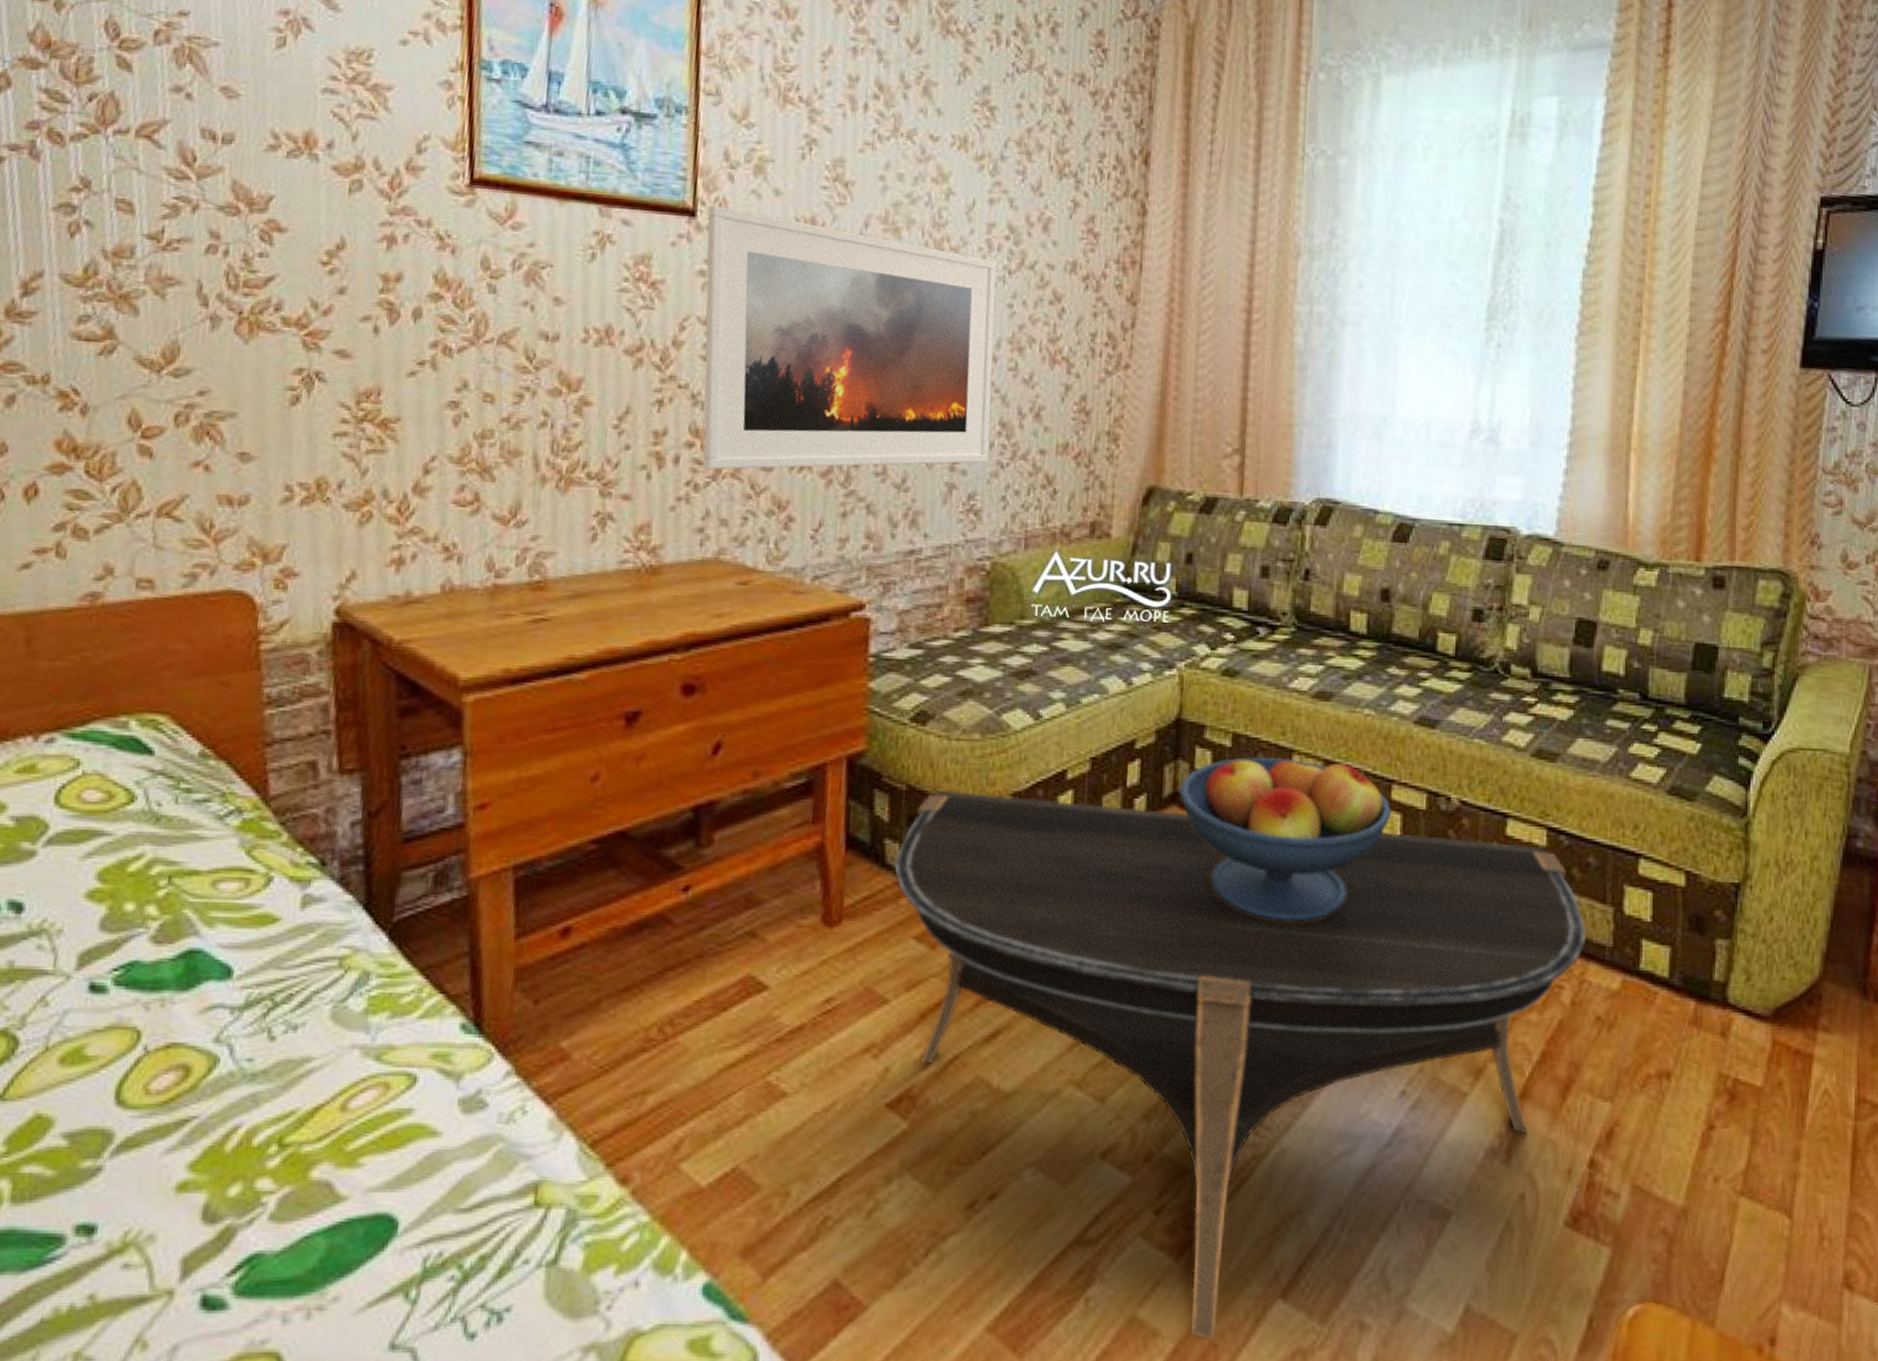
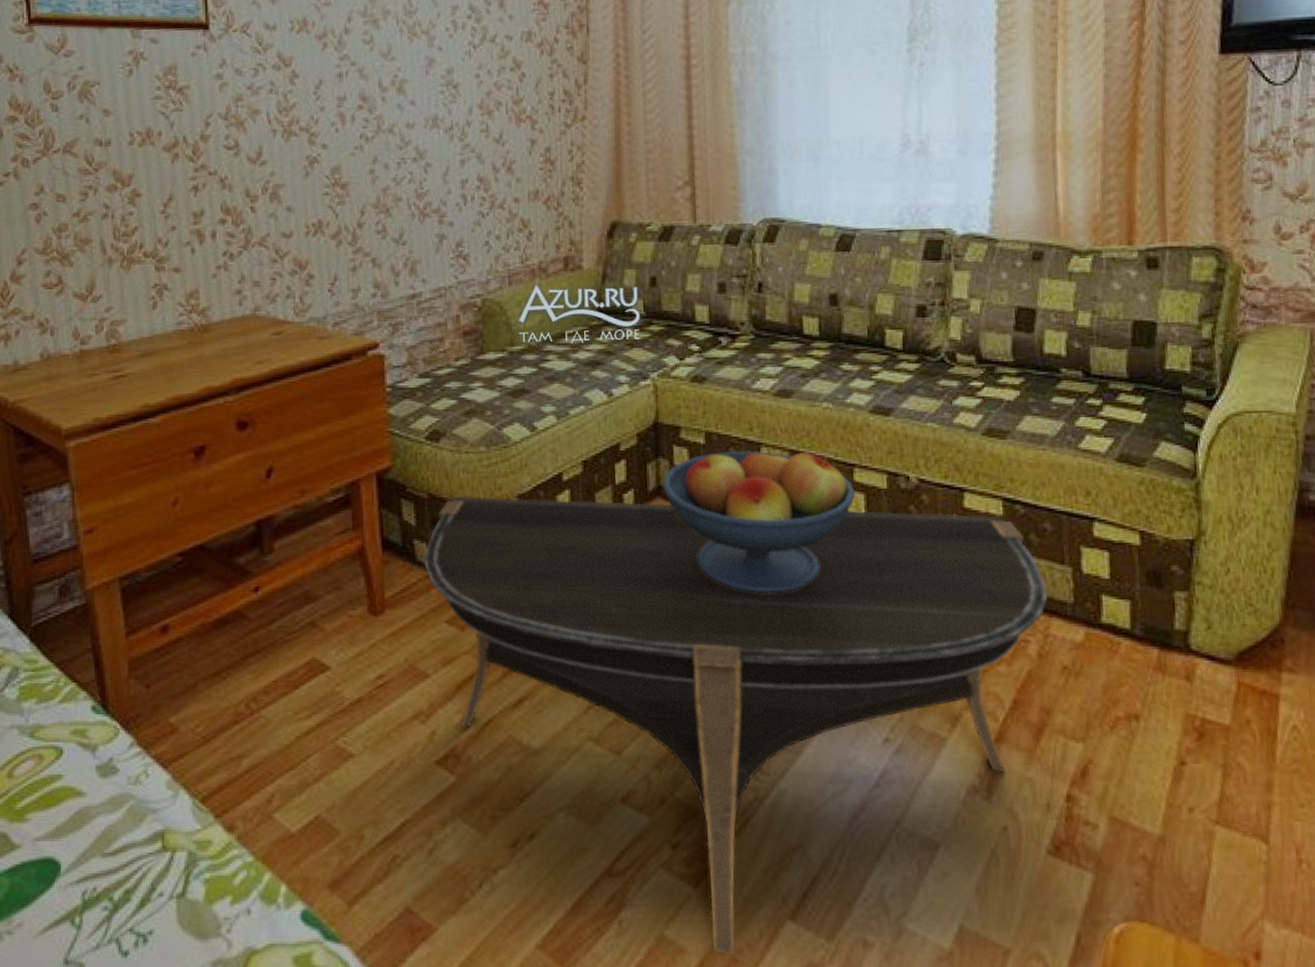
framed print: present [703,205,997,470] -> none [218,18,472,241]

